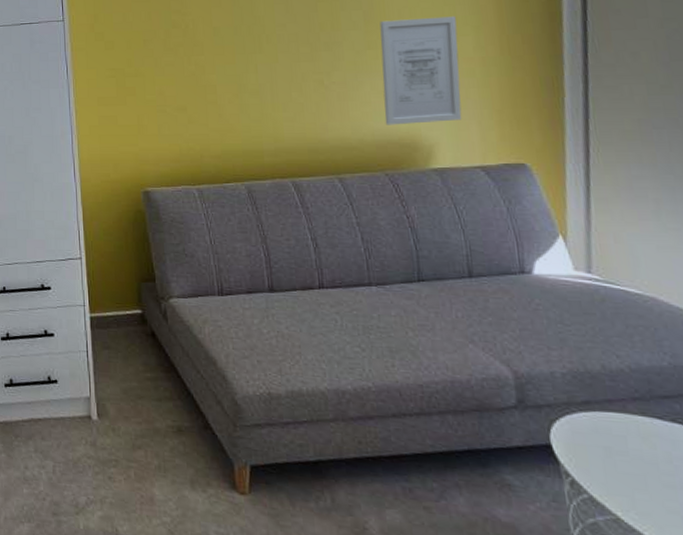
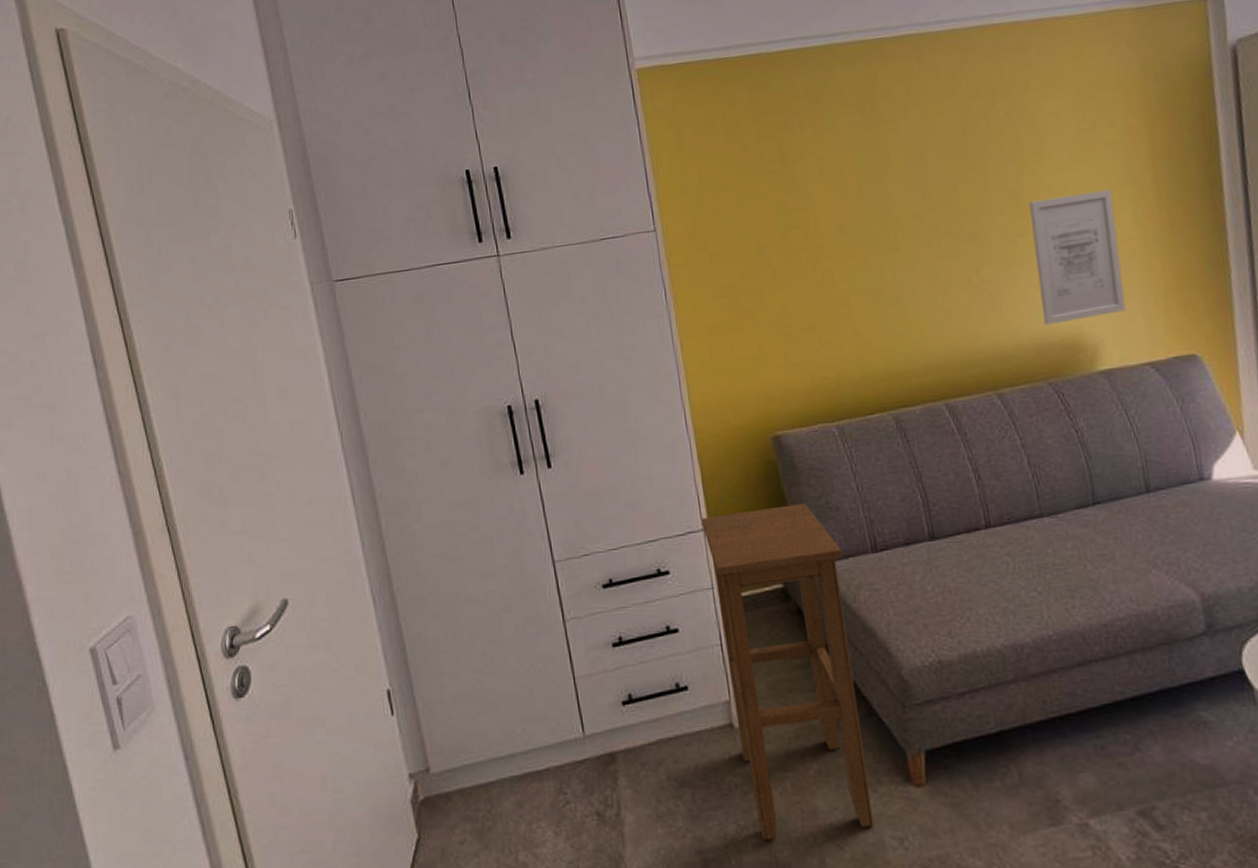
stool: none [79,247,202,520] -> present [700,503,875,841]

